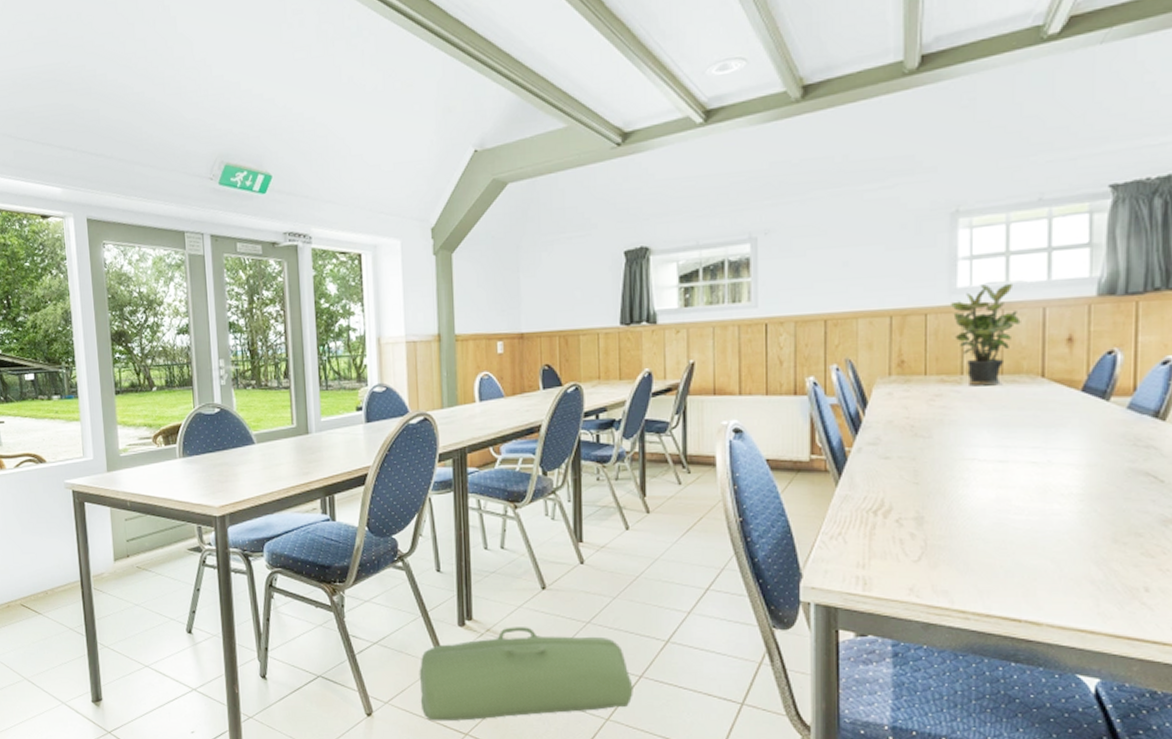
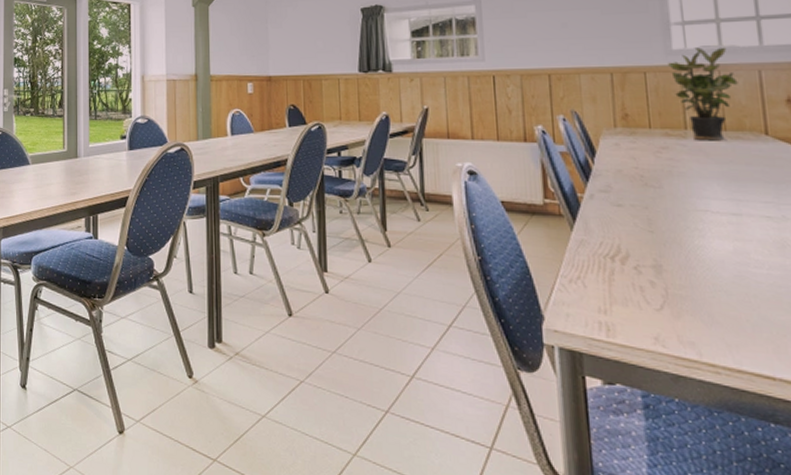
duffel bag: present [419,627,633,722] -> none [170,352,380,446]

